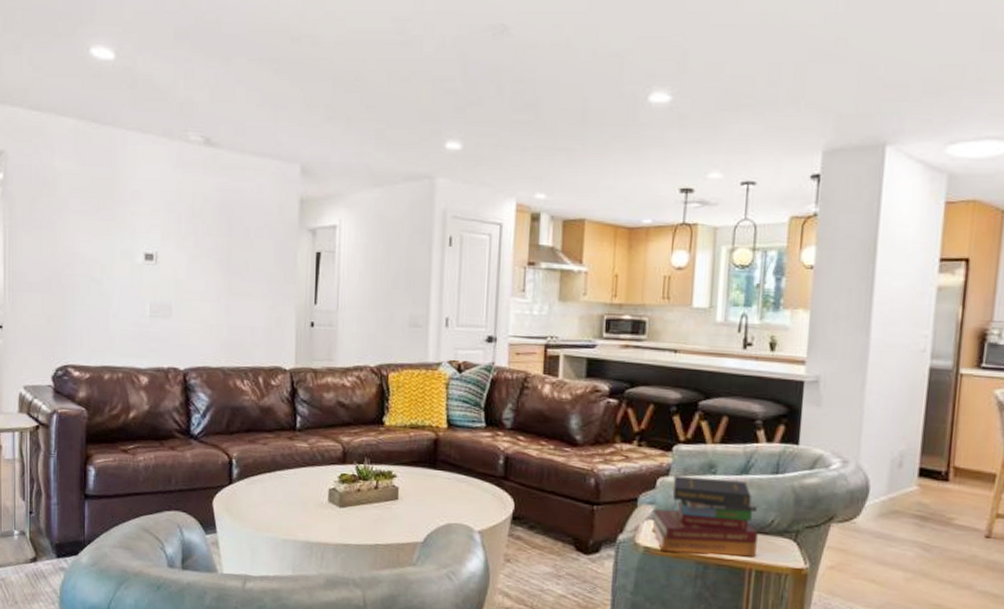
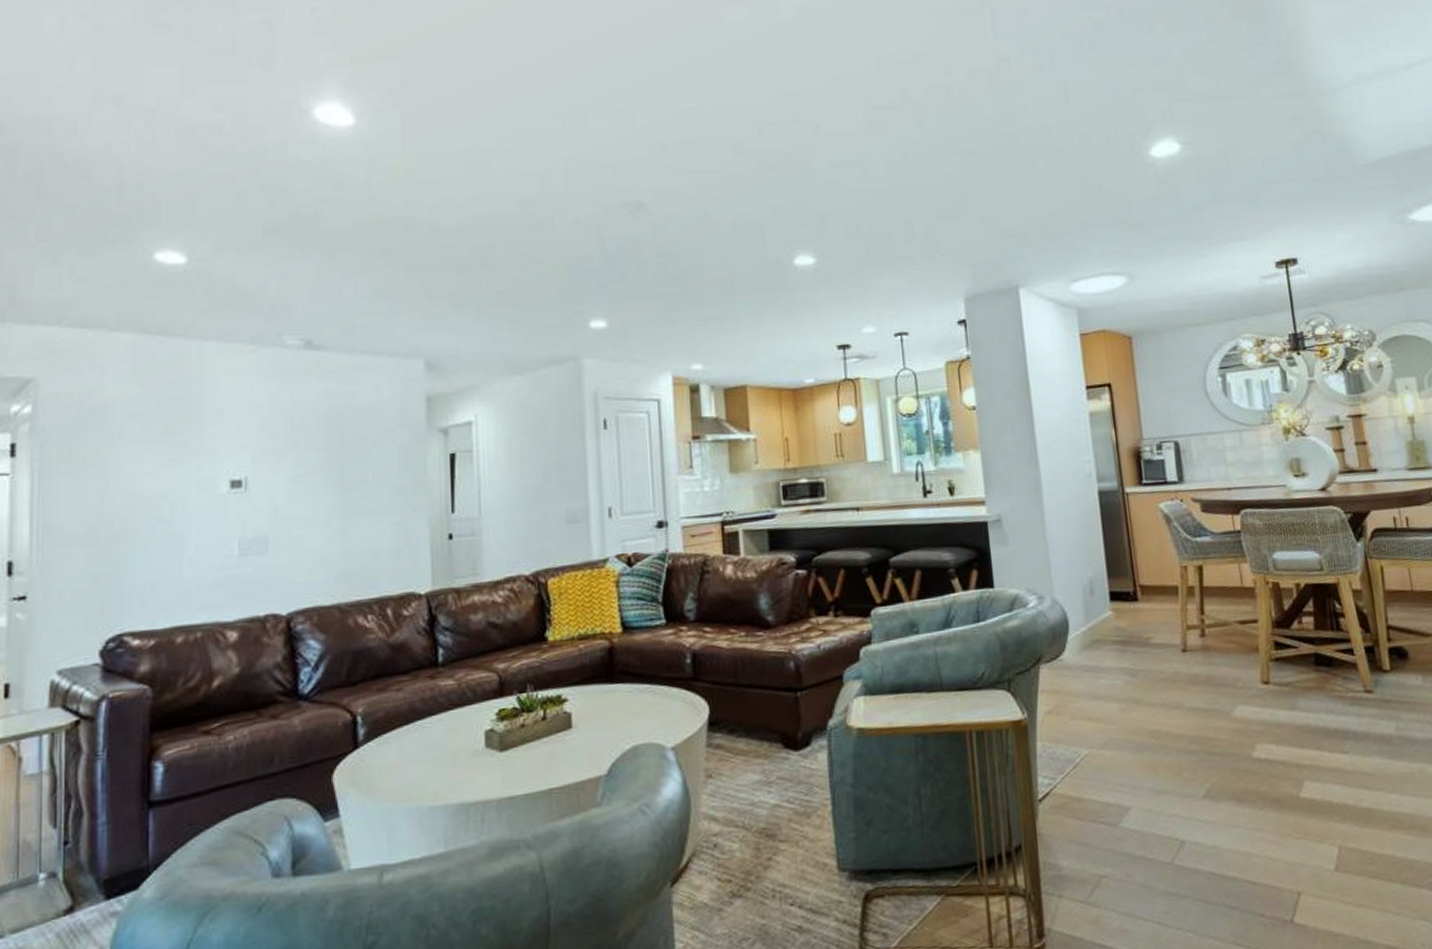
books: present [652,475,759,558] -> none [861,636,973,729]

